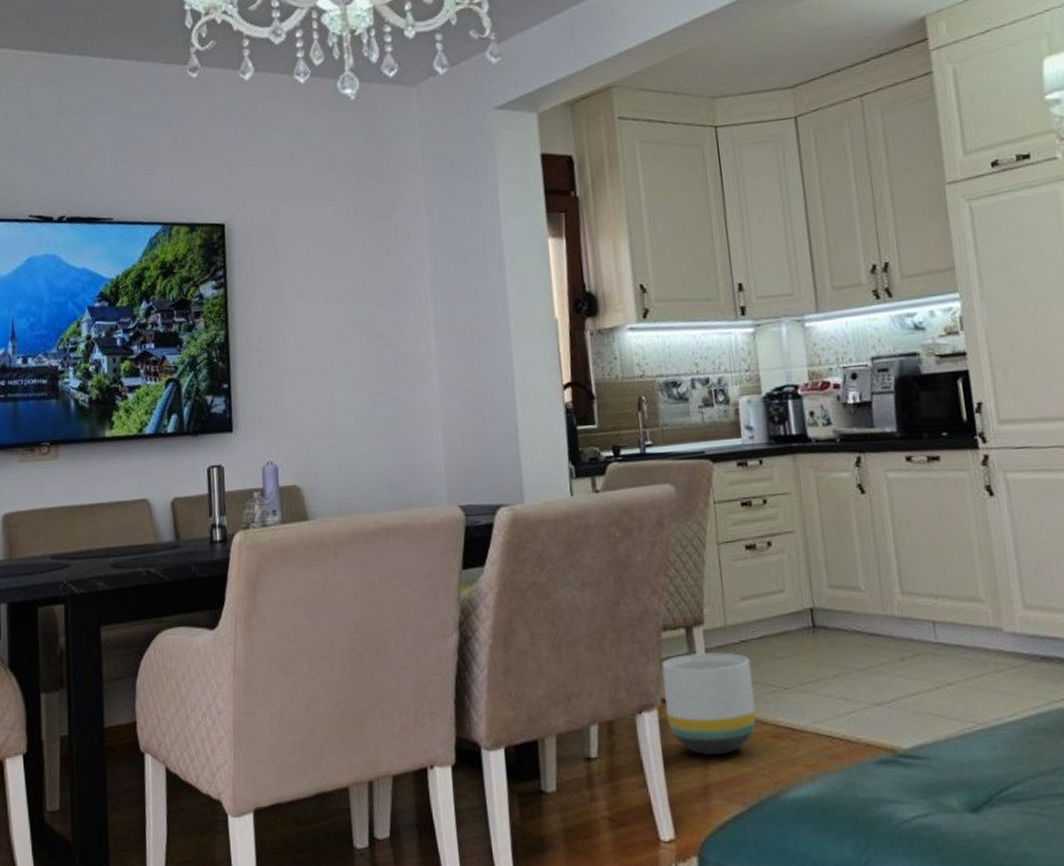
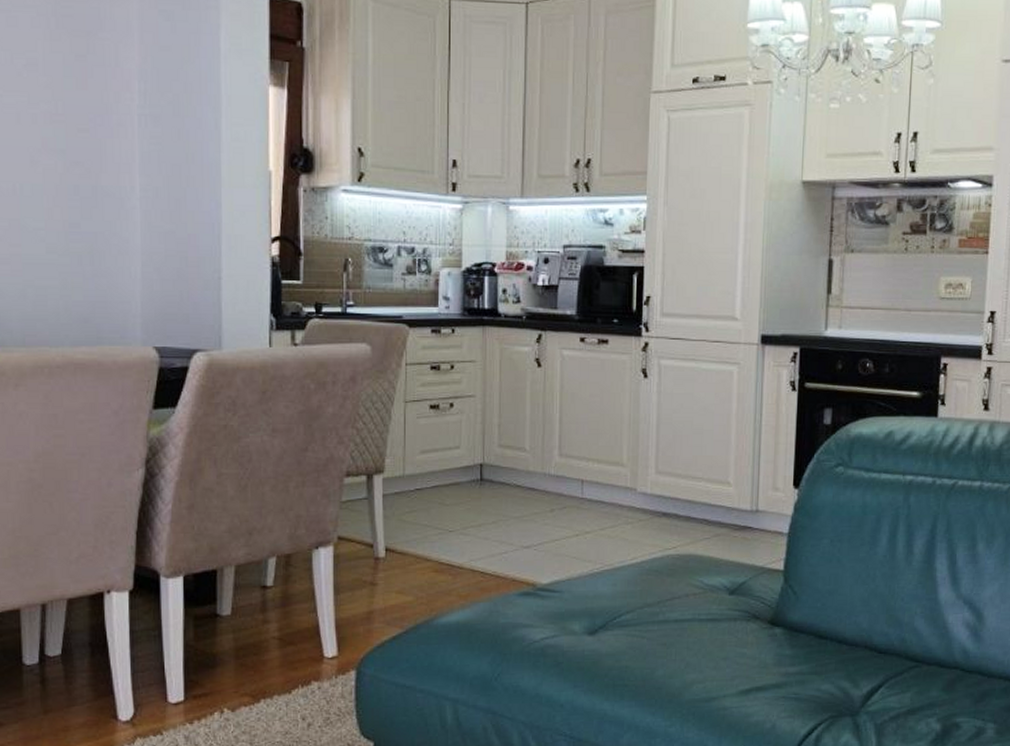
planter: present [661,652,757,756] -> none [341,498,422,587]

